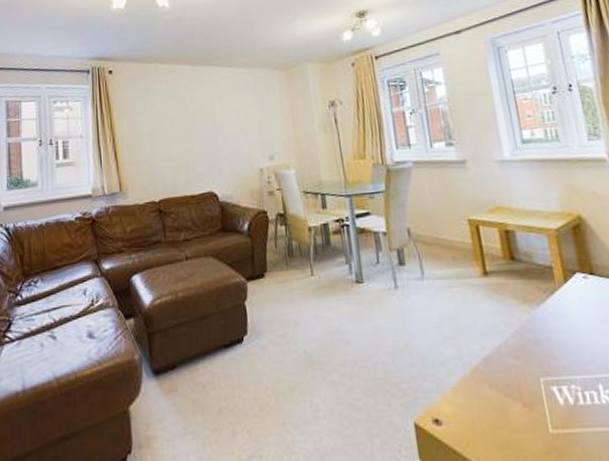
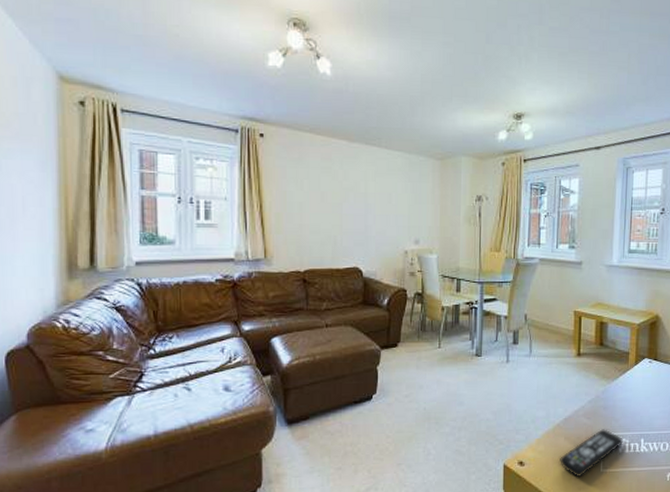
remote control: none [488,371,573,440] -> present [560,429,623,477]

